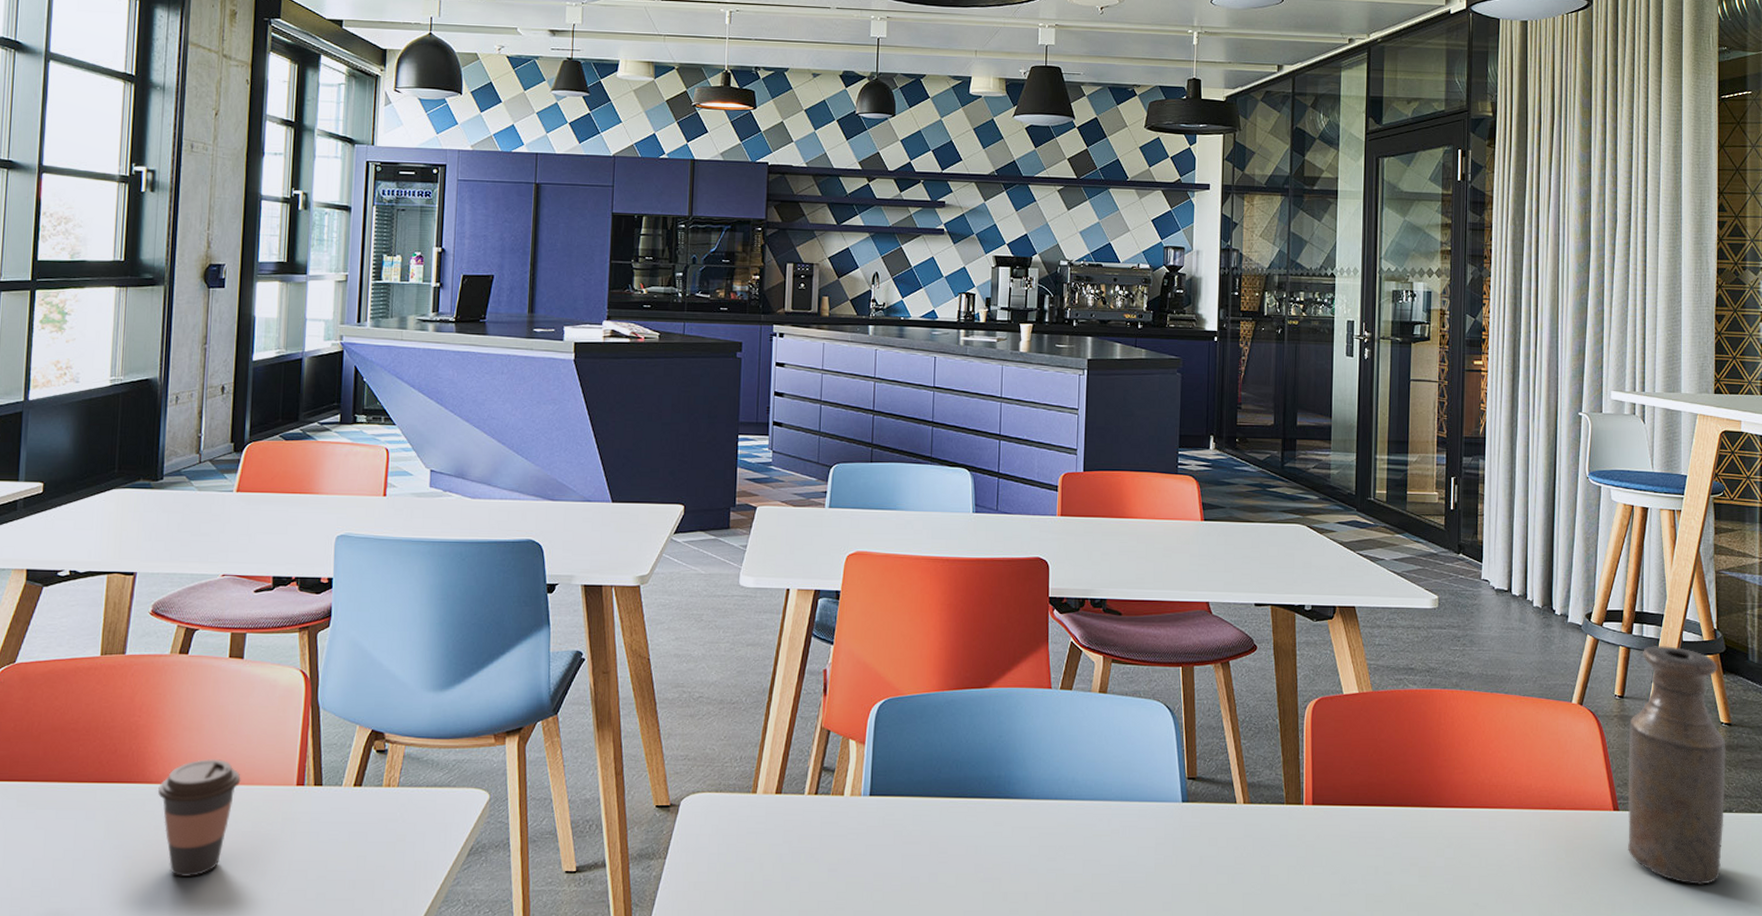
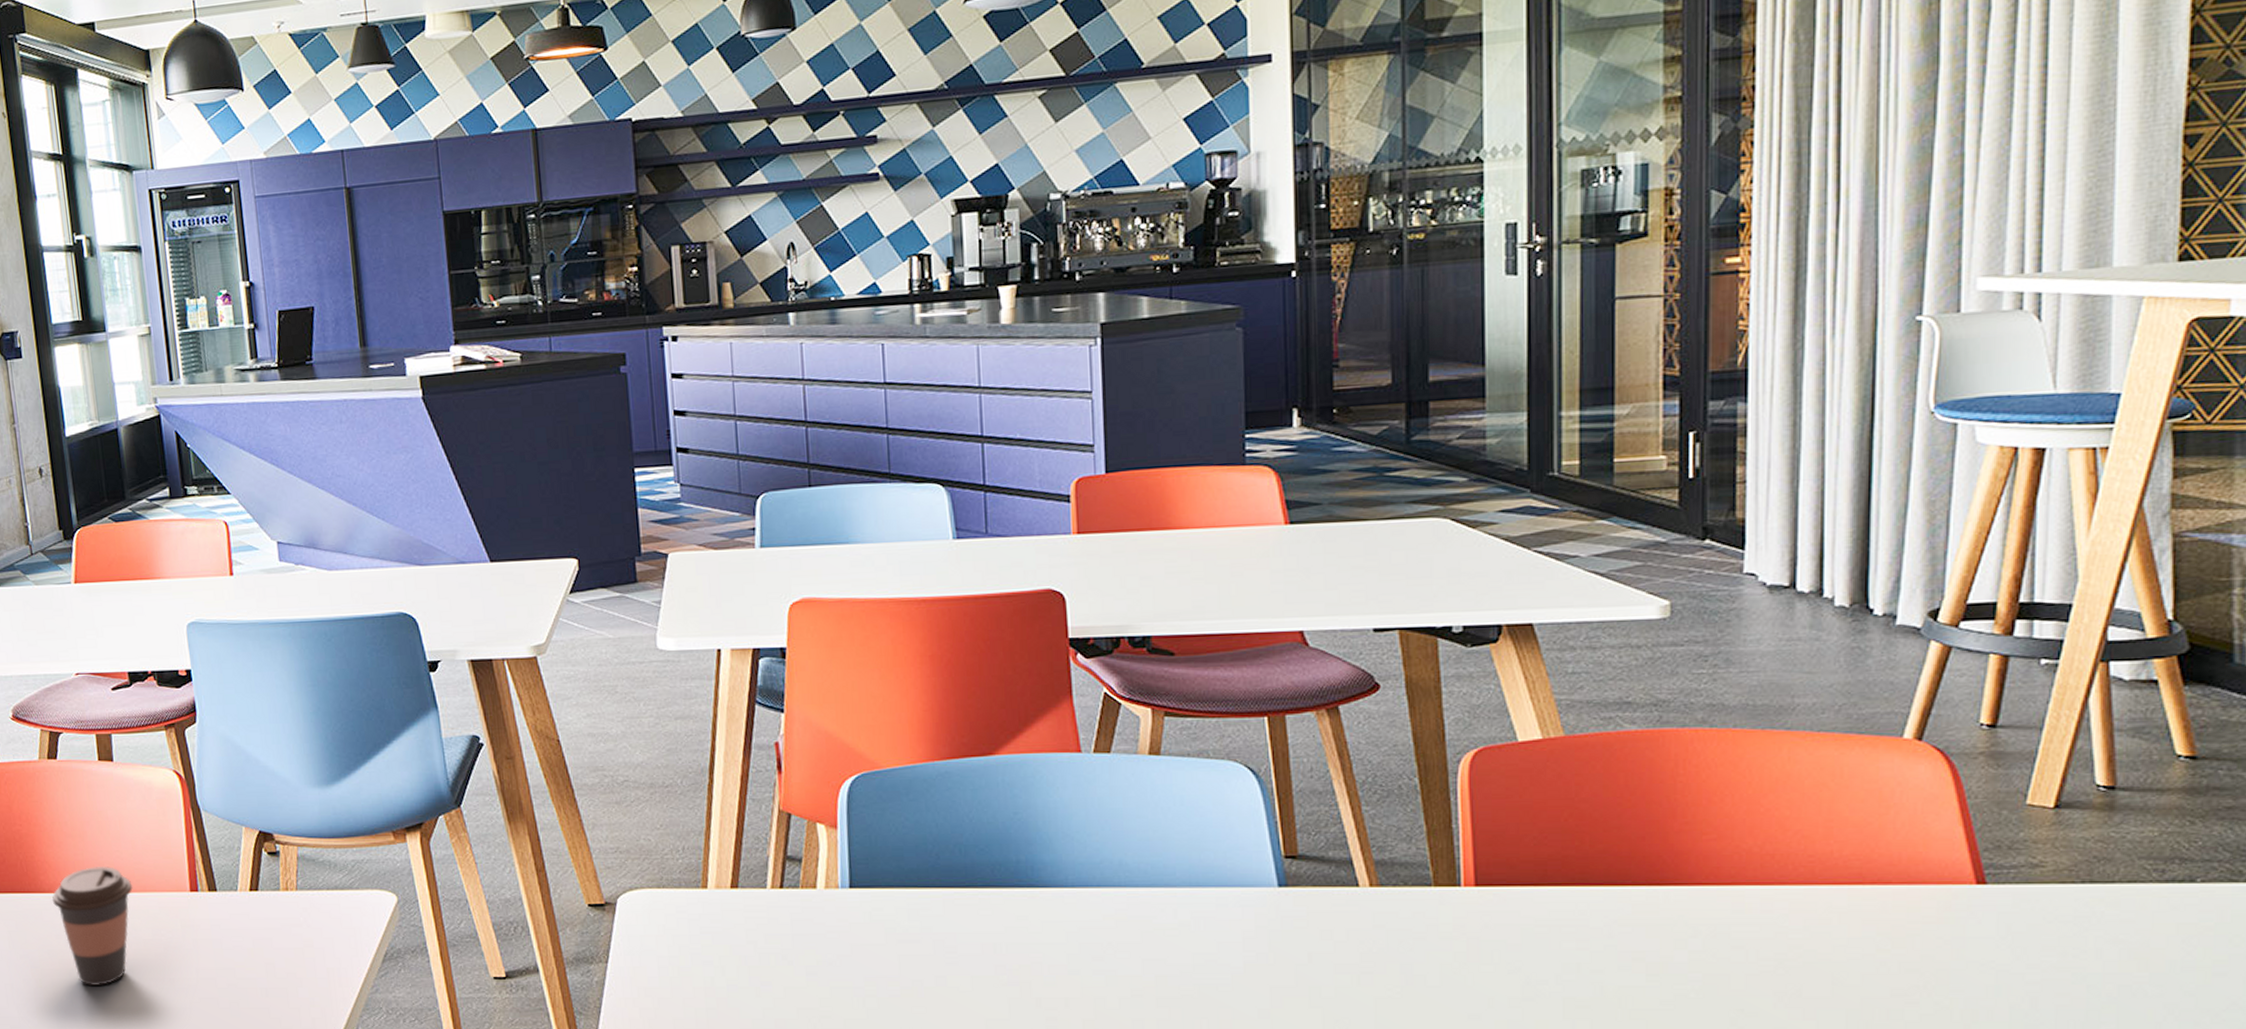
bottle: present [1627,646,1726,886] -> none [2001,649,2186,985]

